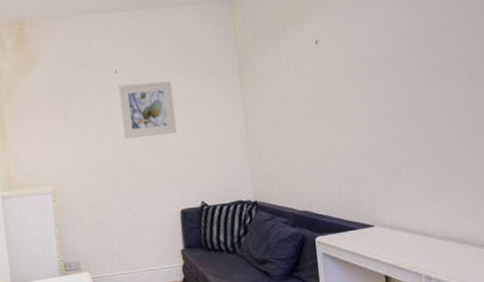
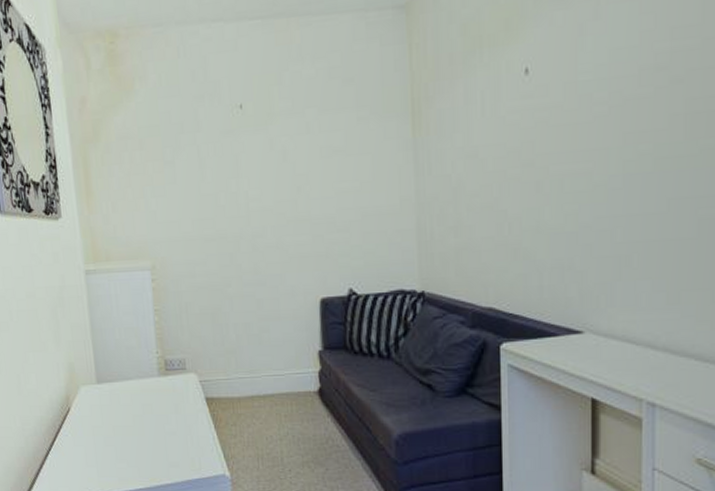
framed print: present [118,80,177,139] -> none [243,121,320,200]

